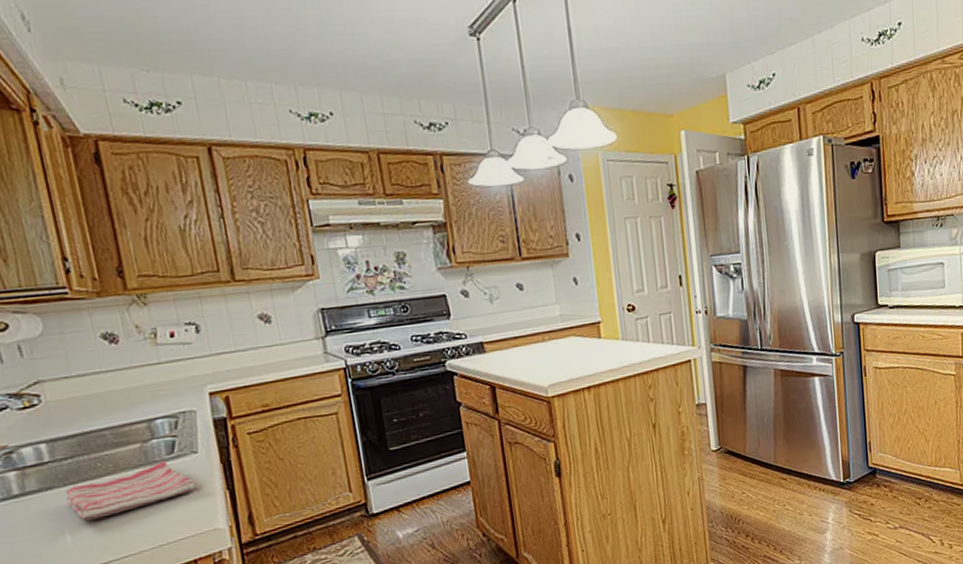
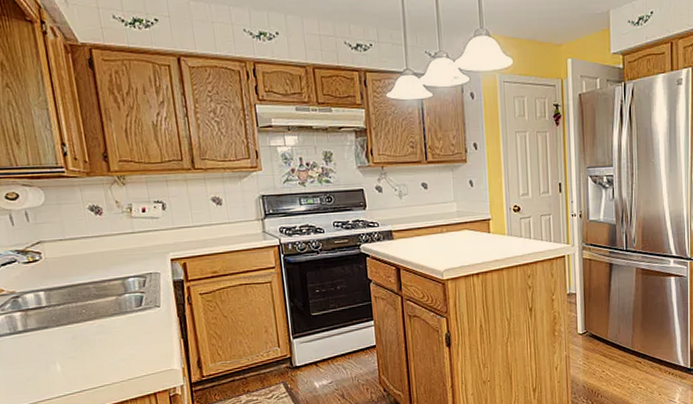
dish towel: present [65,461,195,521] -> none [57,312,157,355]

